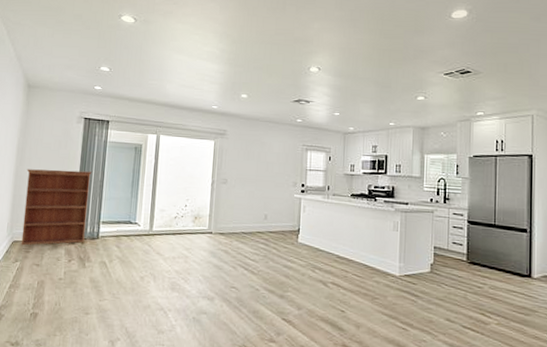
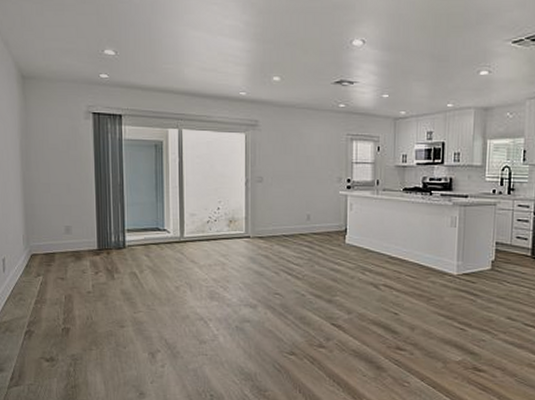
bookcase: present [21,169,92,246] -> none [35,174,110,259]

